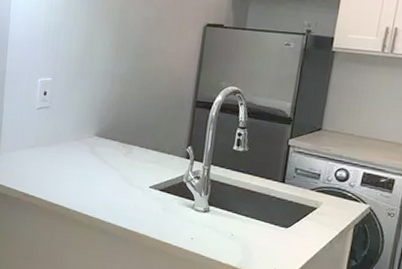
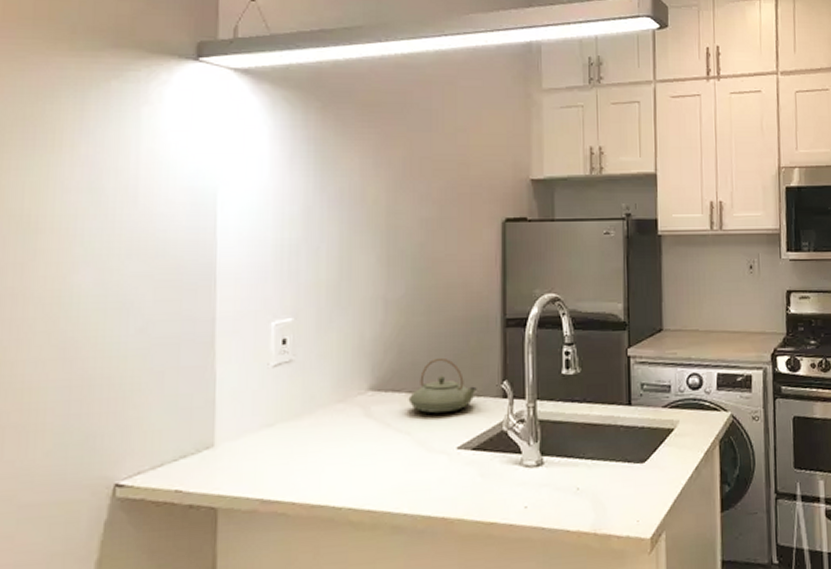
teapot: none [120,121,169,162] -> present [408,357,477,414]

